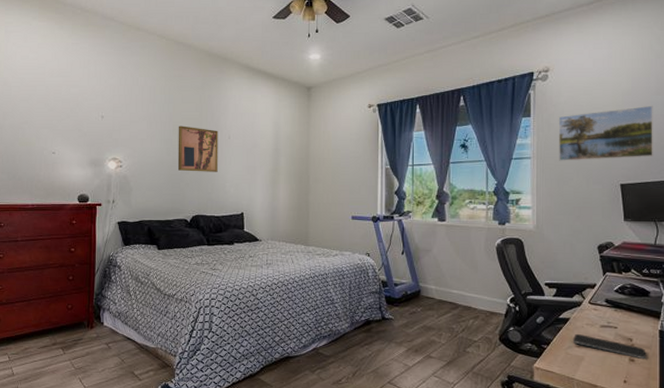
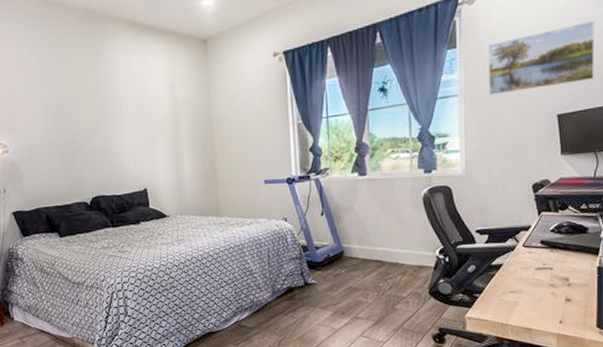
wall art: present [177,126,218,172] -> none [63,98,114,150]
smartphone: present [572,333,646,359] -> none [506,278,583,298]

